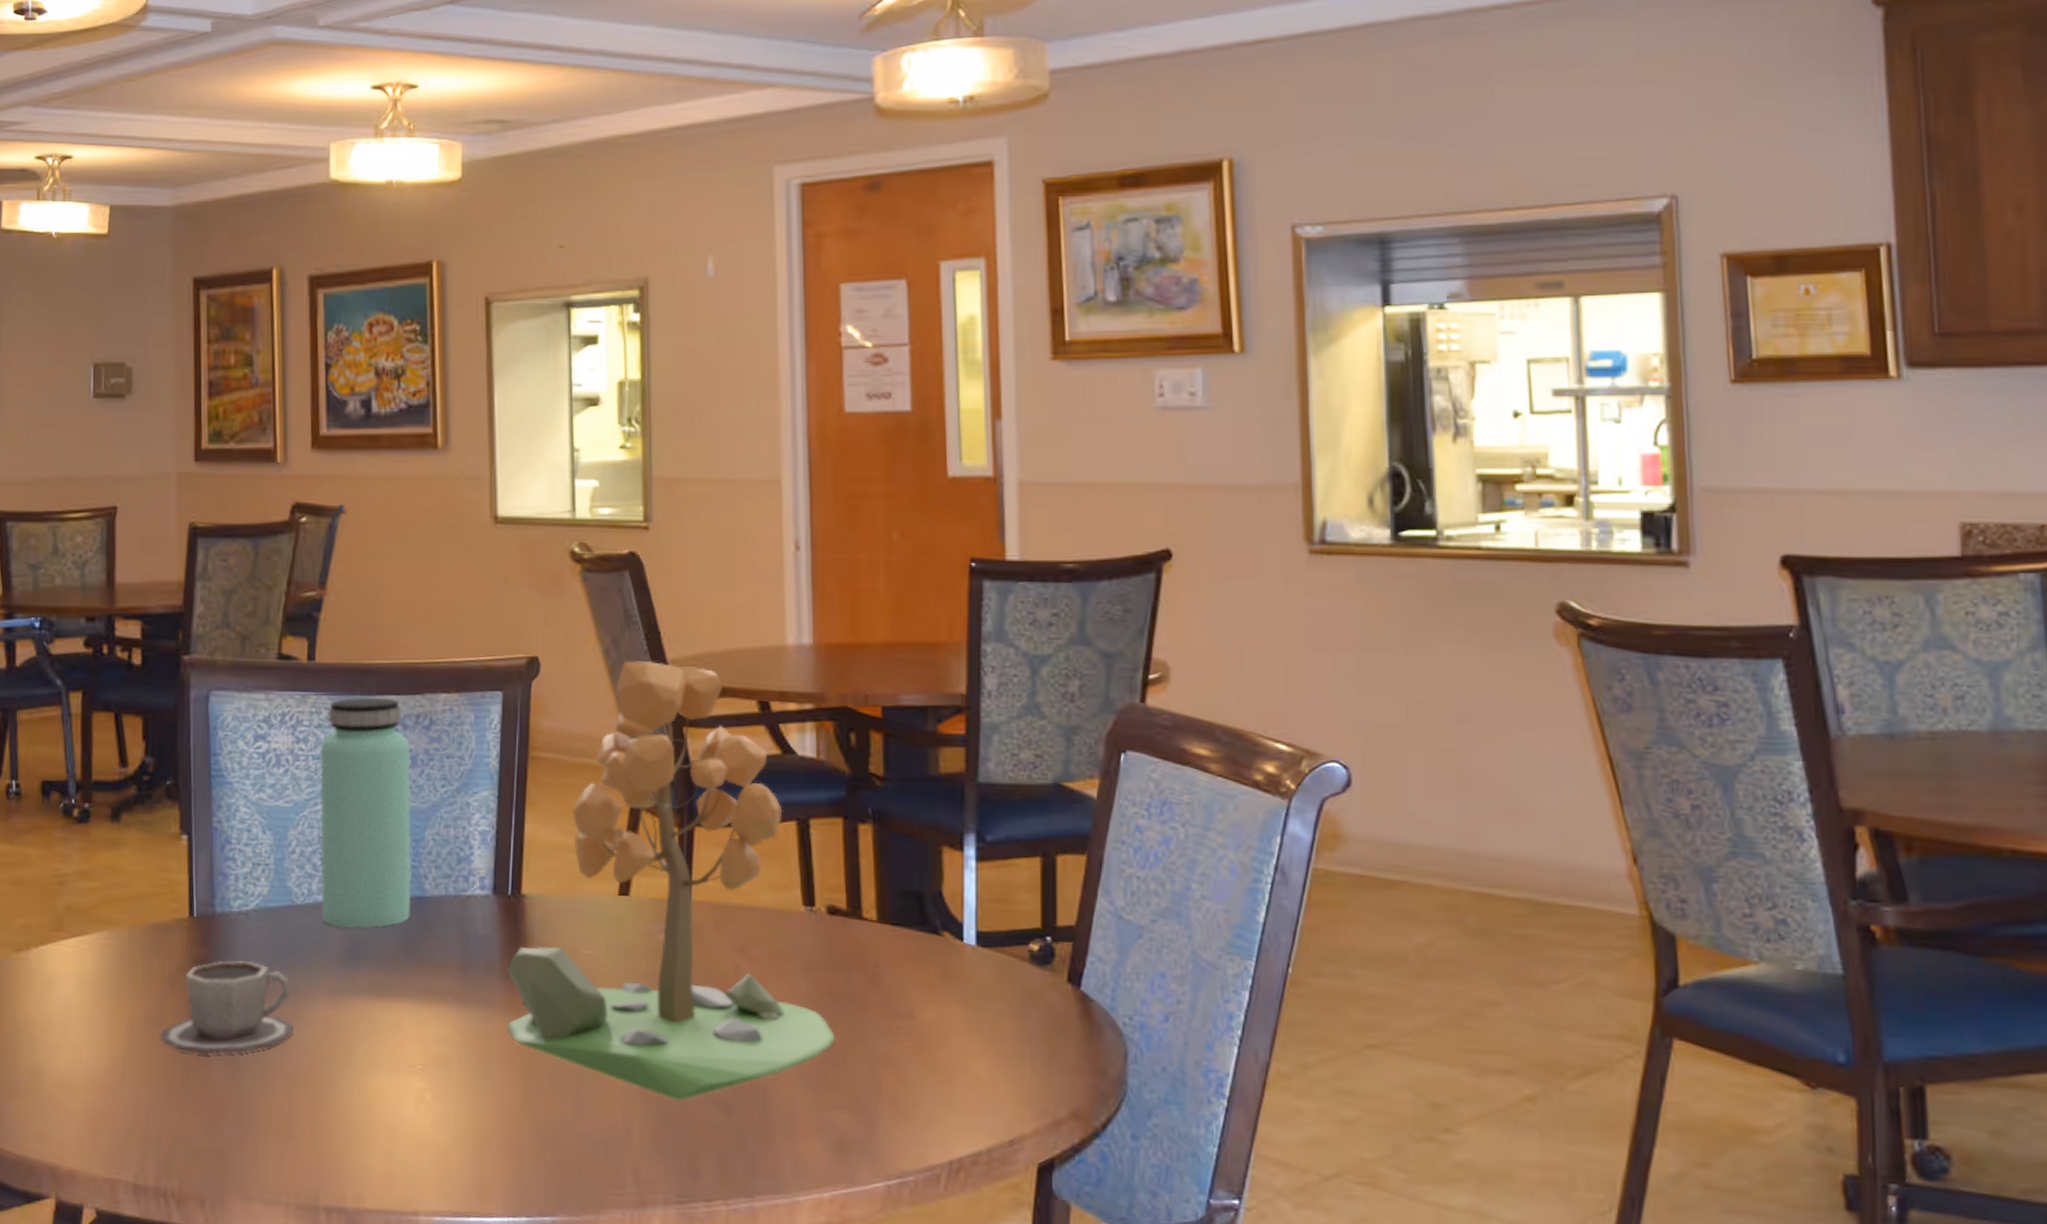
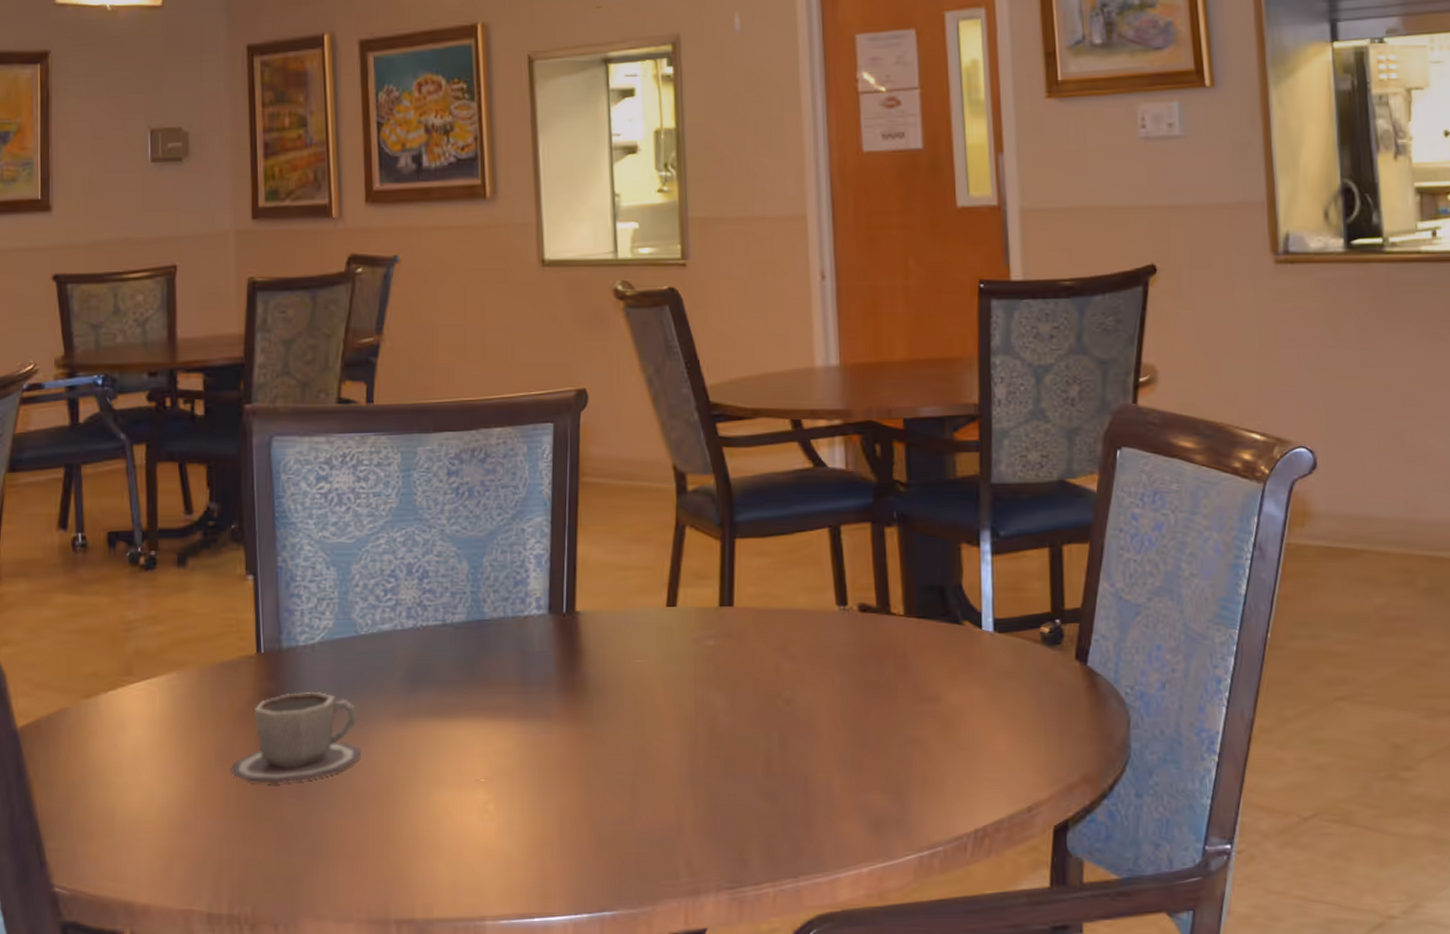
bottle: present [319,697,412,929] -> none [380,434,471,654]
small tree: present [507,660,835,1101] -> none [564,387,869,794]

